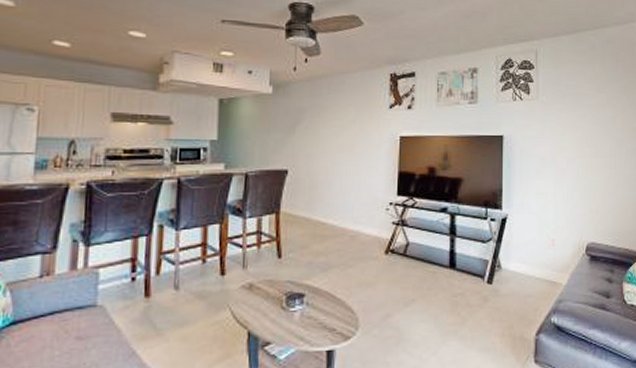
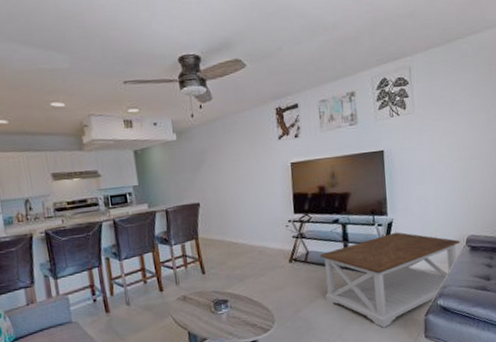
coffee table: none [421,230,579,346] -> present [319,232,460,328]

